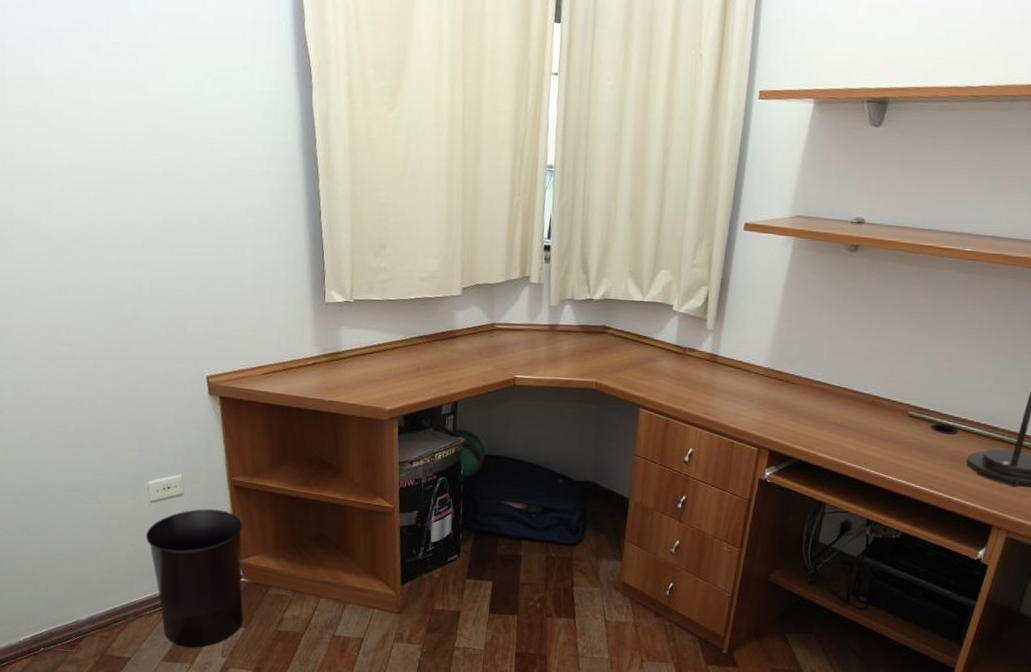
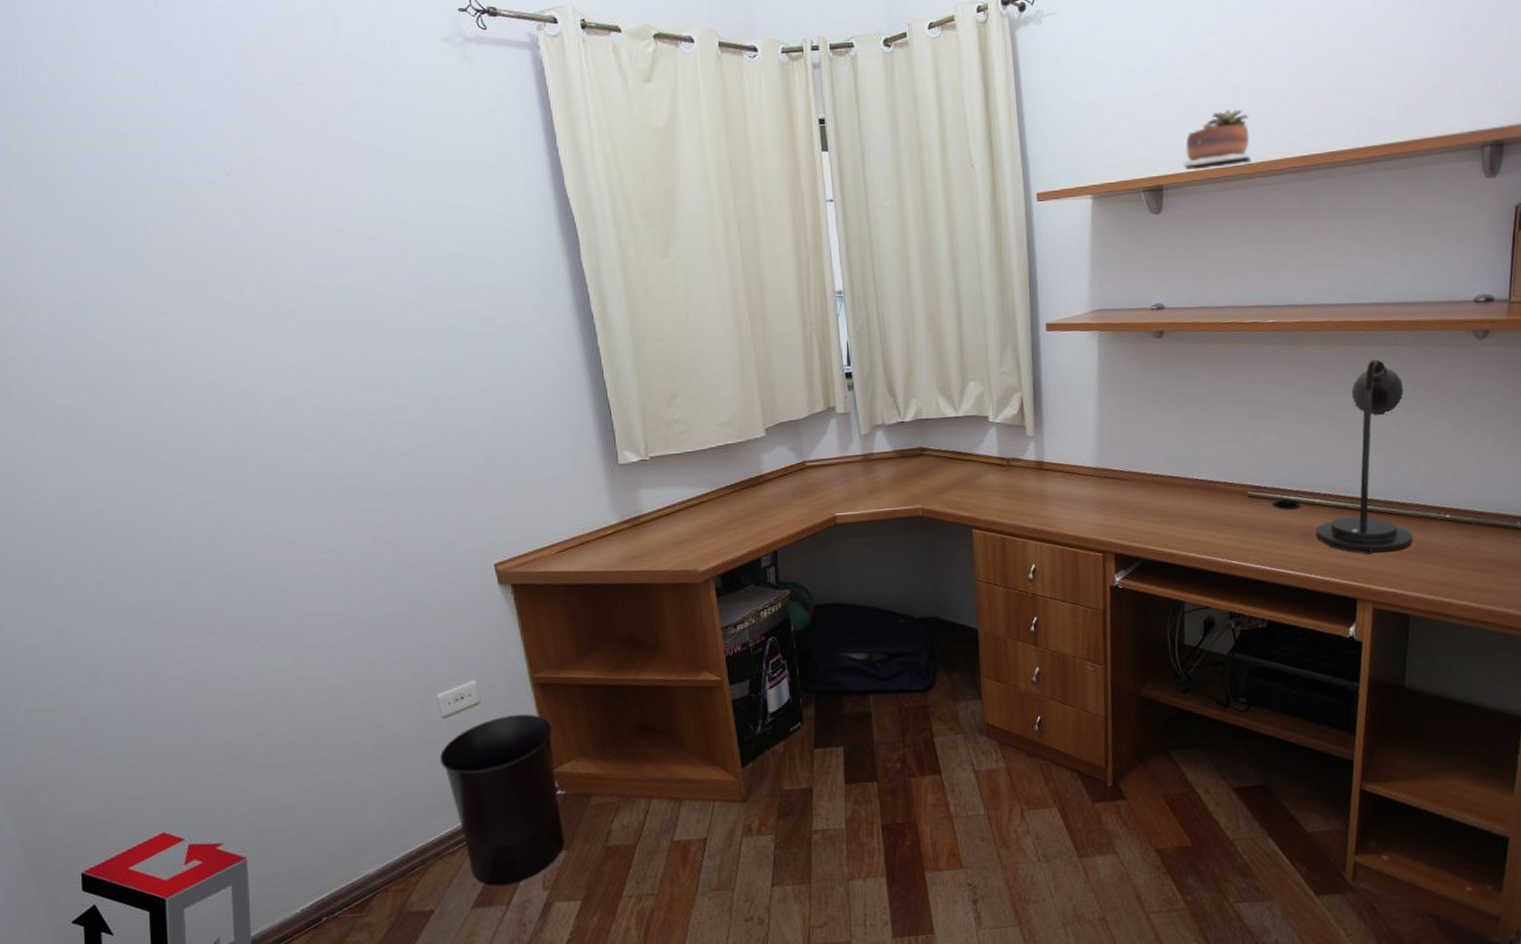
succulent plant: none [913,26,993,87] -> present [1182,109,1251,170]

